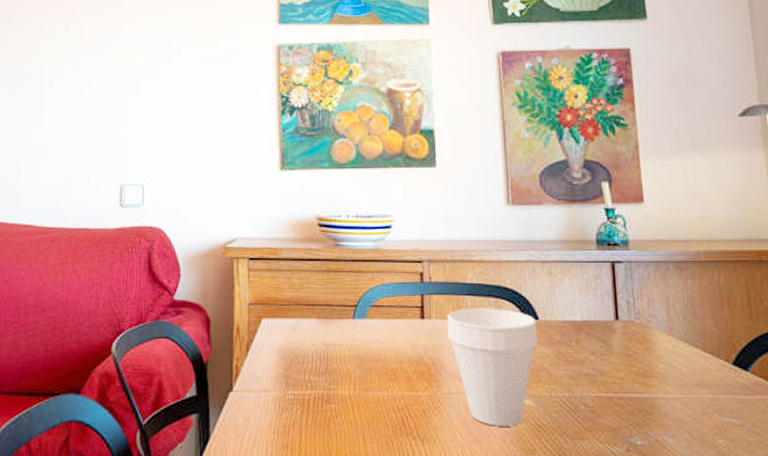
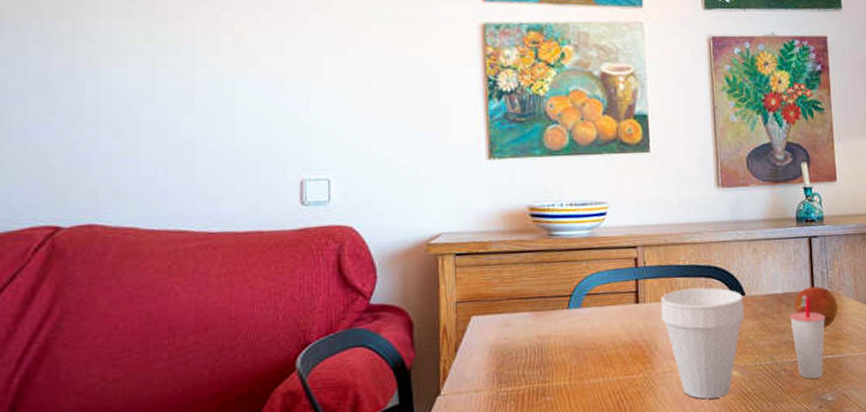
cup: none [590,326,632,418] -> present [790,296,825,379]
fruit: none [595,317,648,363] -> present [794,286,838,328]

